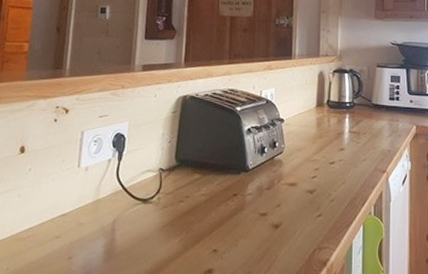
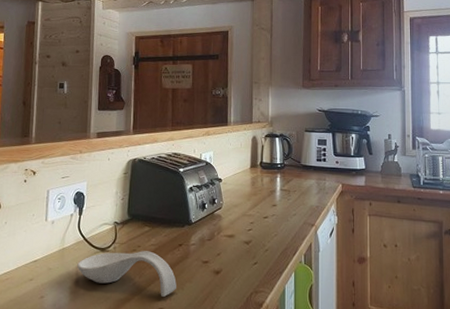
spoon rest: none [113,202,230,255] -> present [77,251,177,297]

